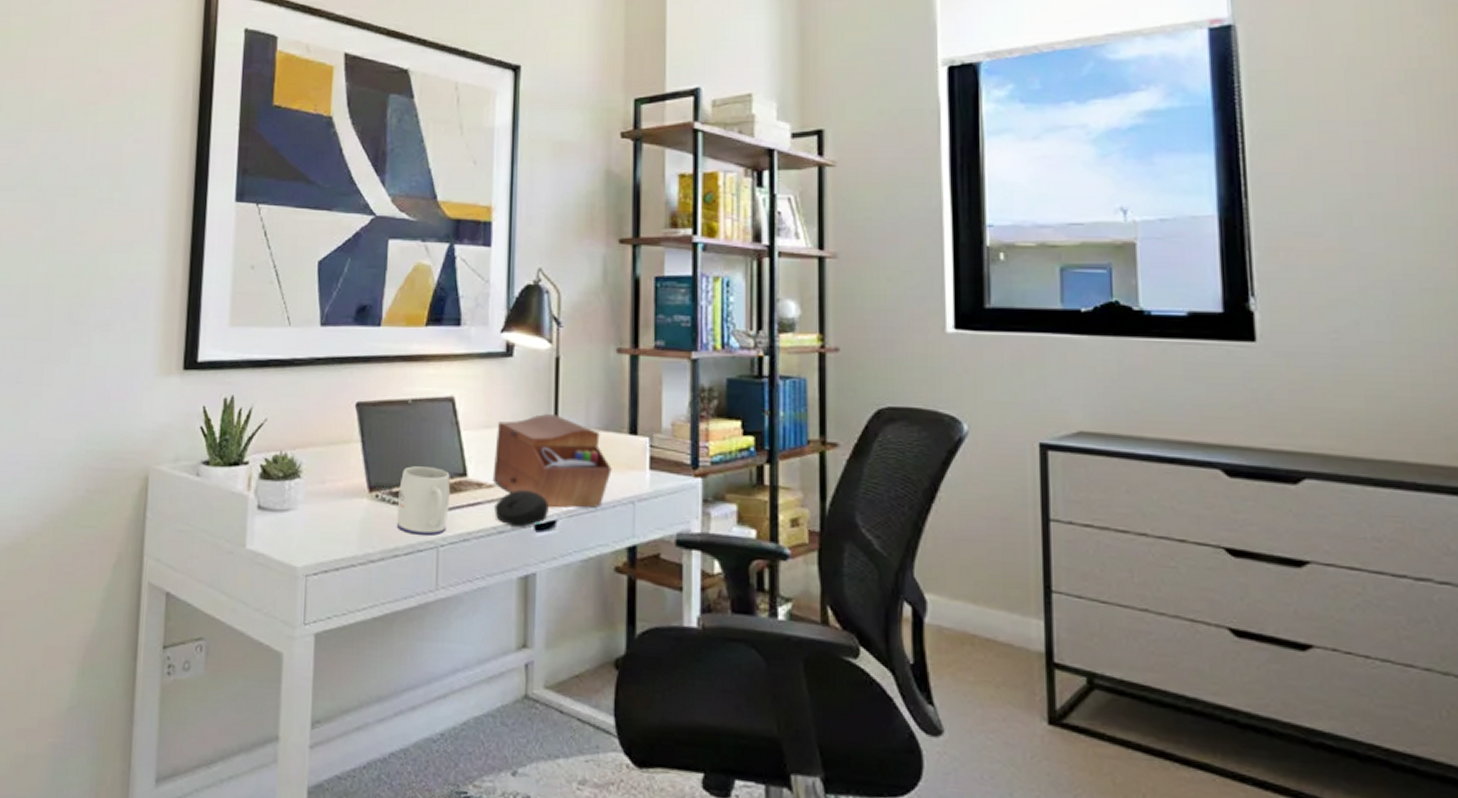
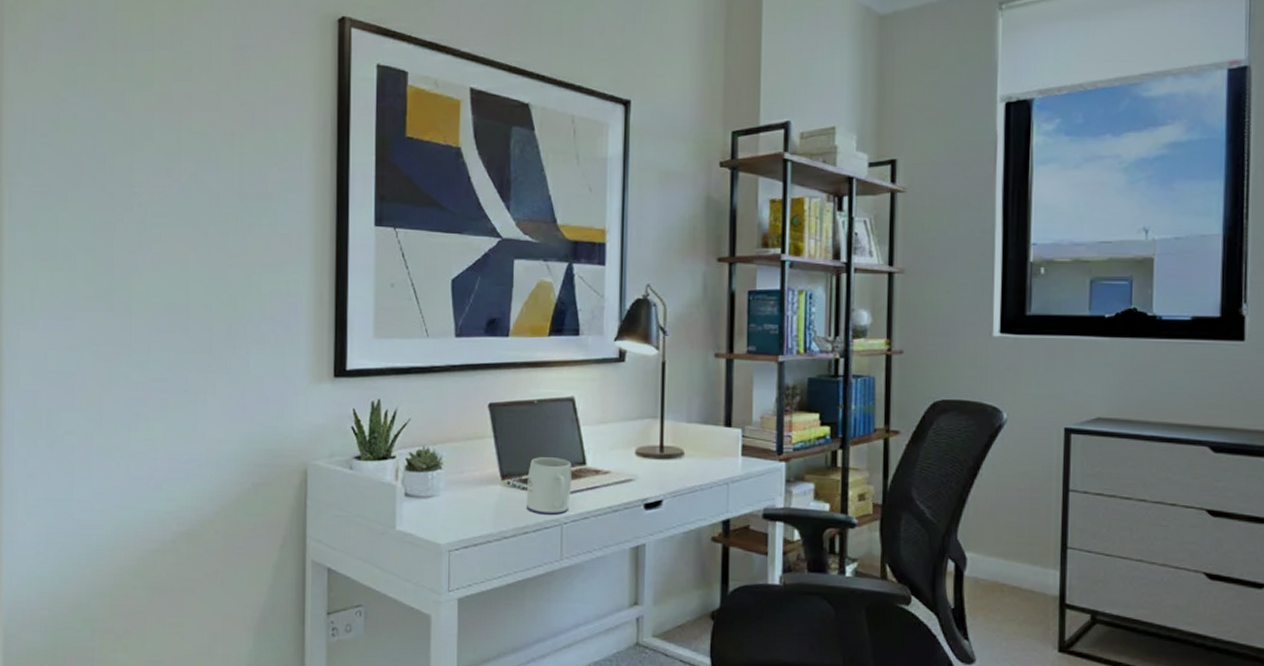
sewing box: present [492,414,612,508] -> none [608,411,710,490]
computer mouse: present [494,489,549,526] -> none [610,475,656,505]

